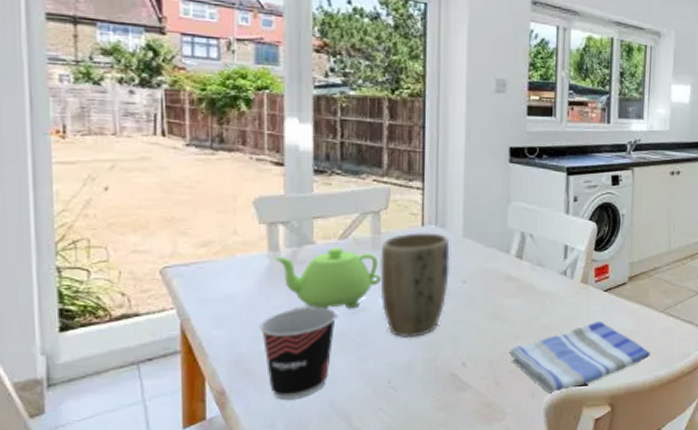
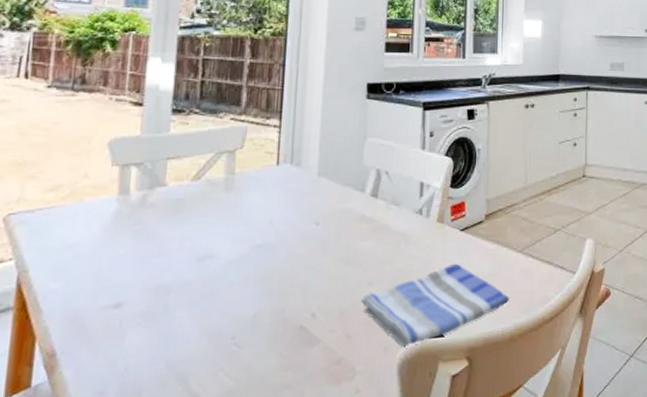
cup: present [260,307,338,400] -> none [100,254,184,362]
teapot: present [274,247,382,310] -> none [123,189,233,257]
plant pot: present [380,233,450,339] -> none [231,172,304,287]

